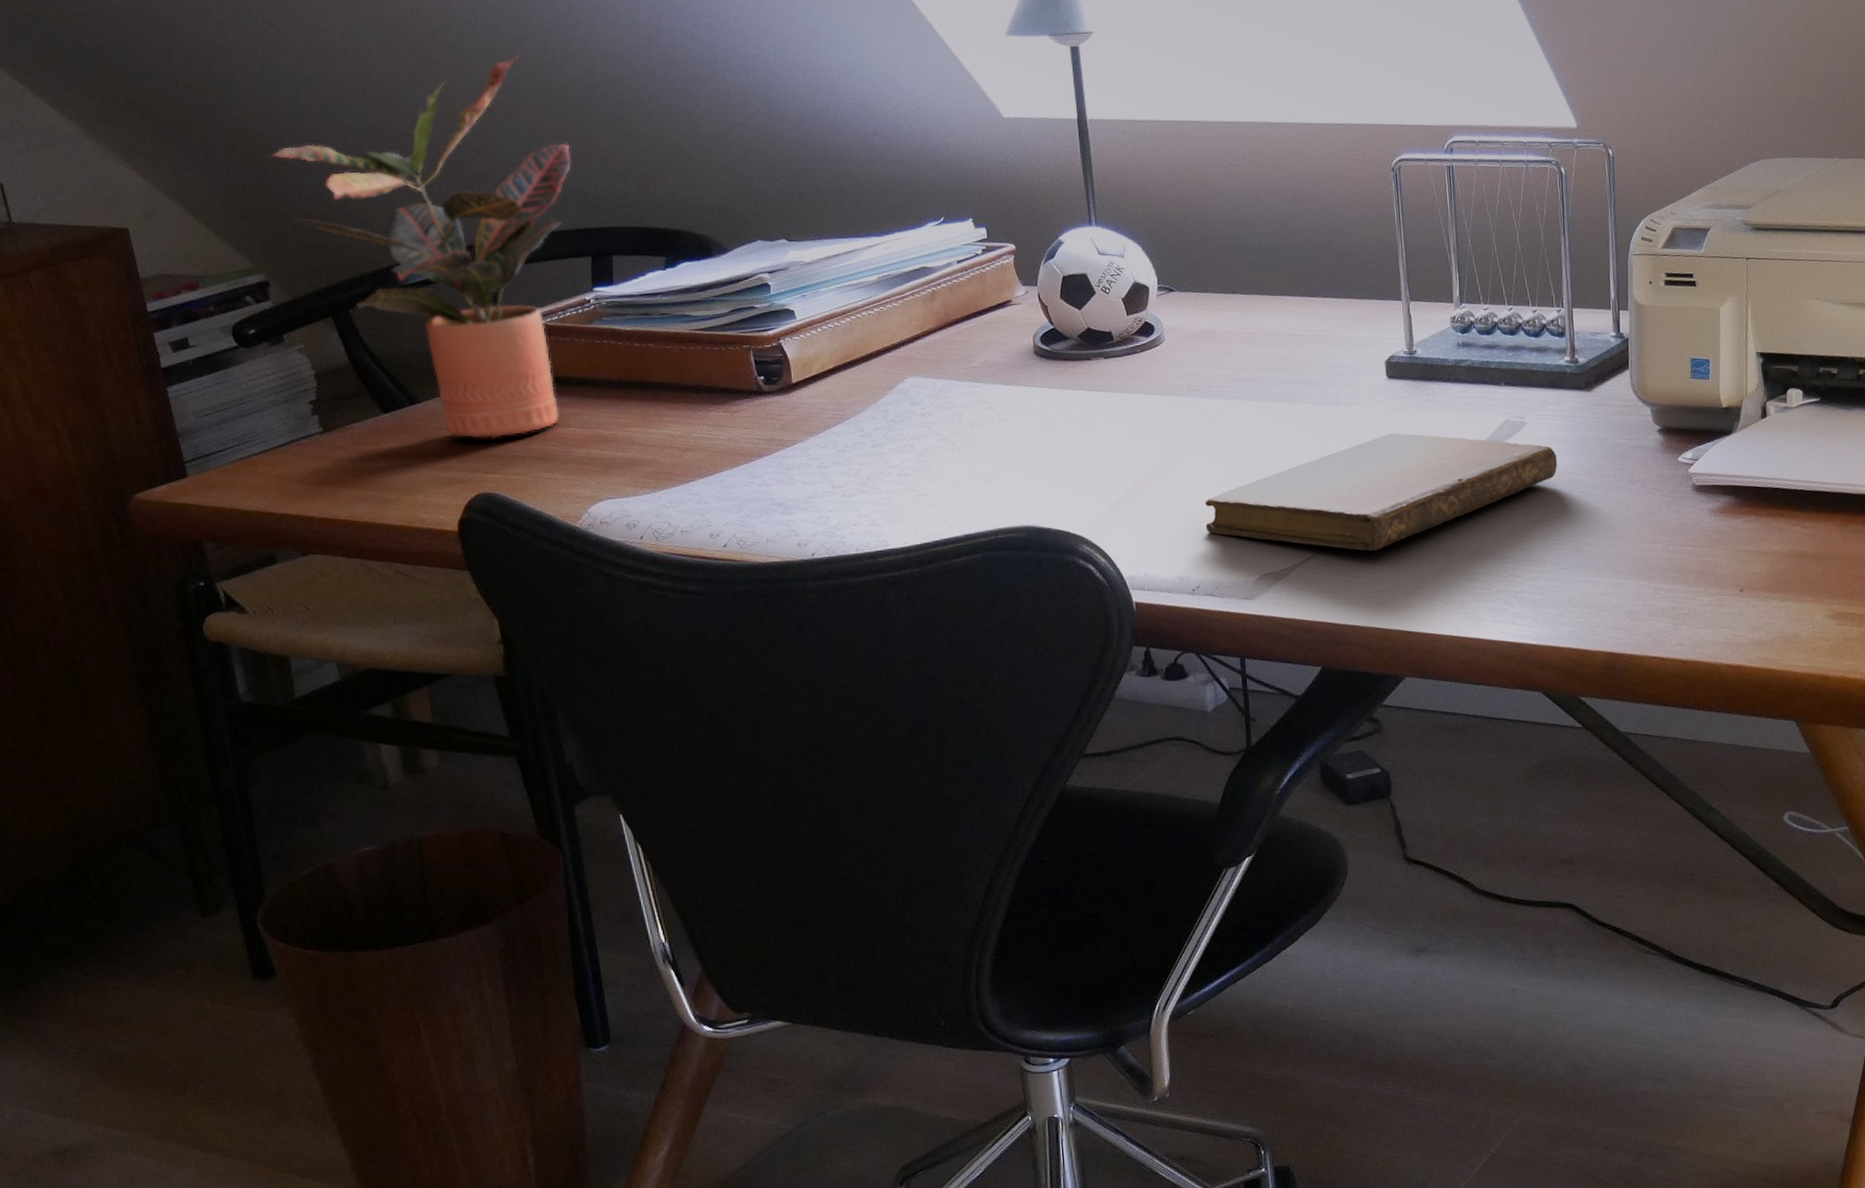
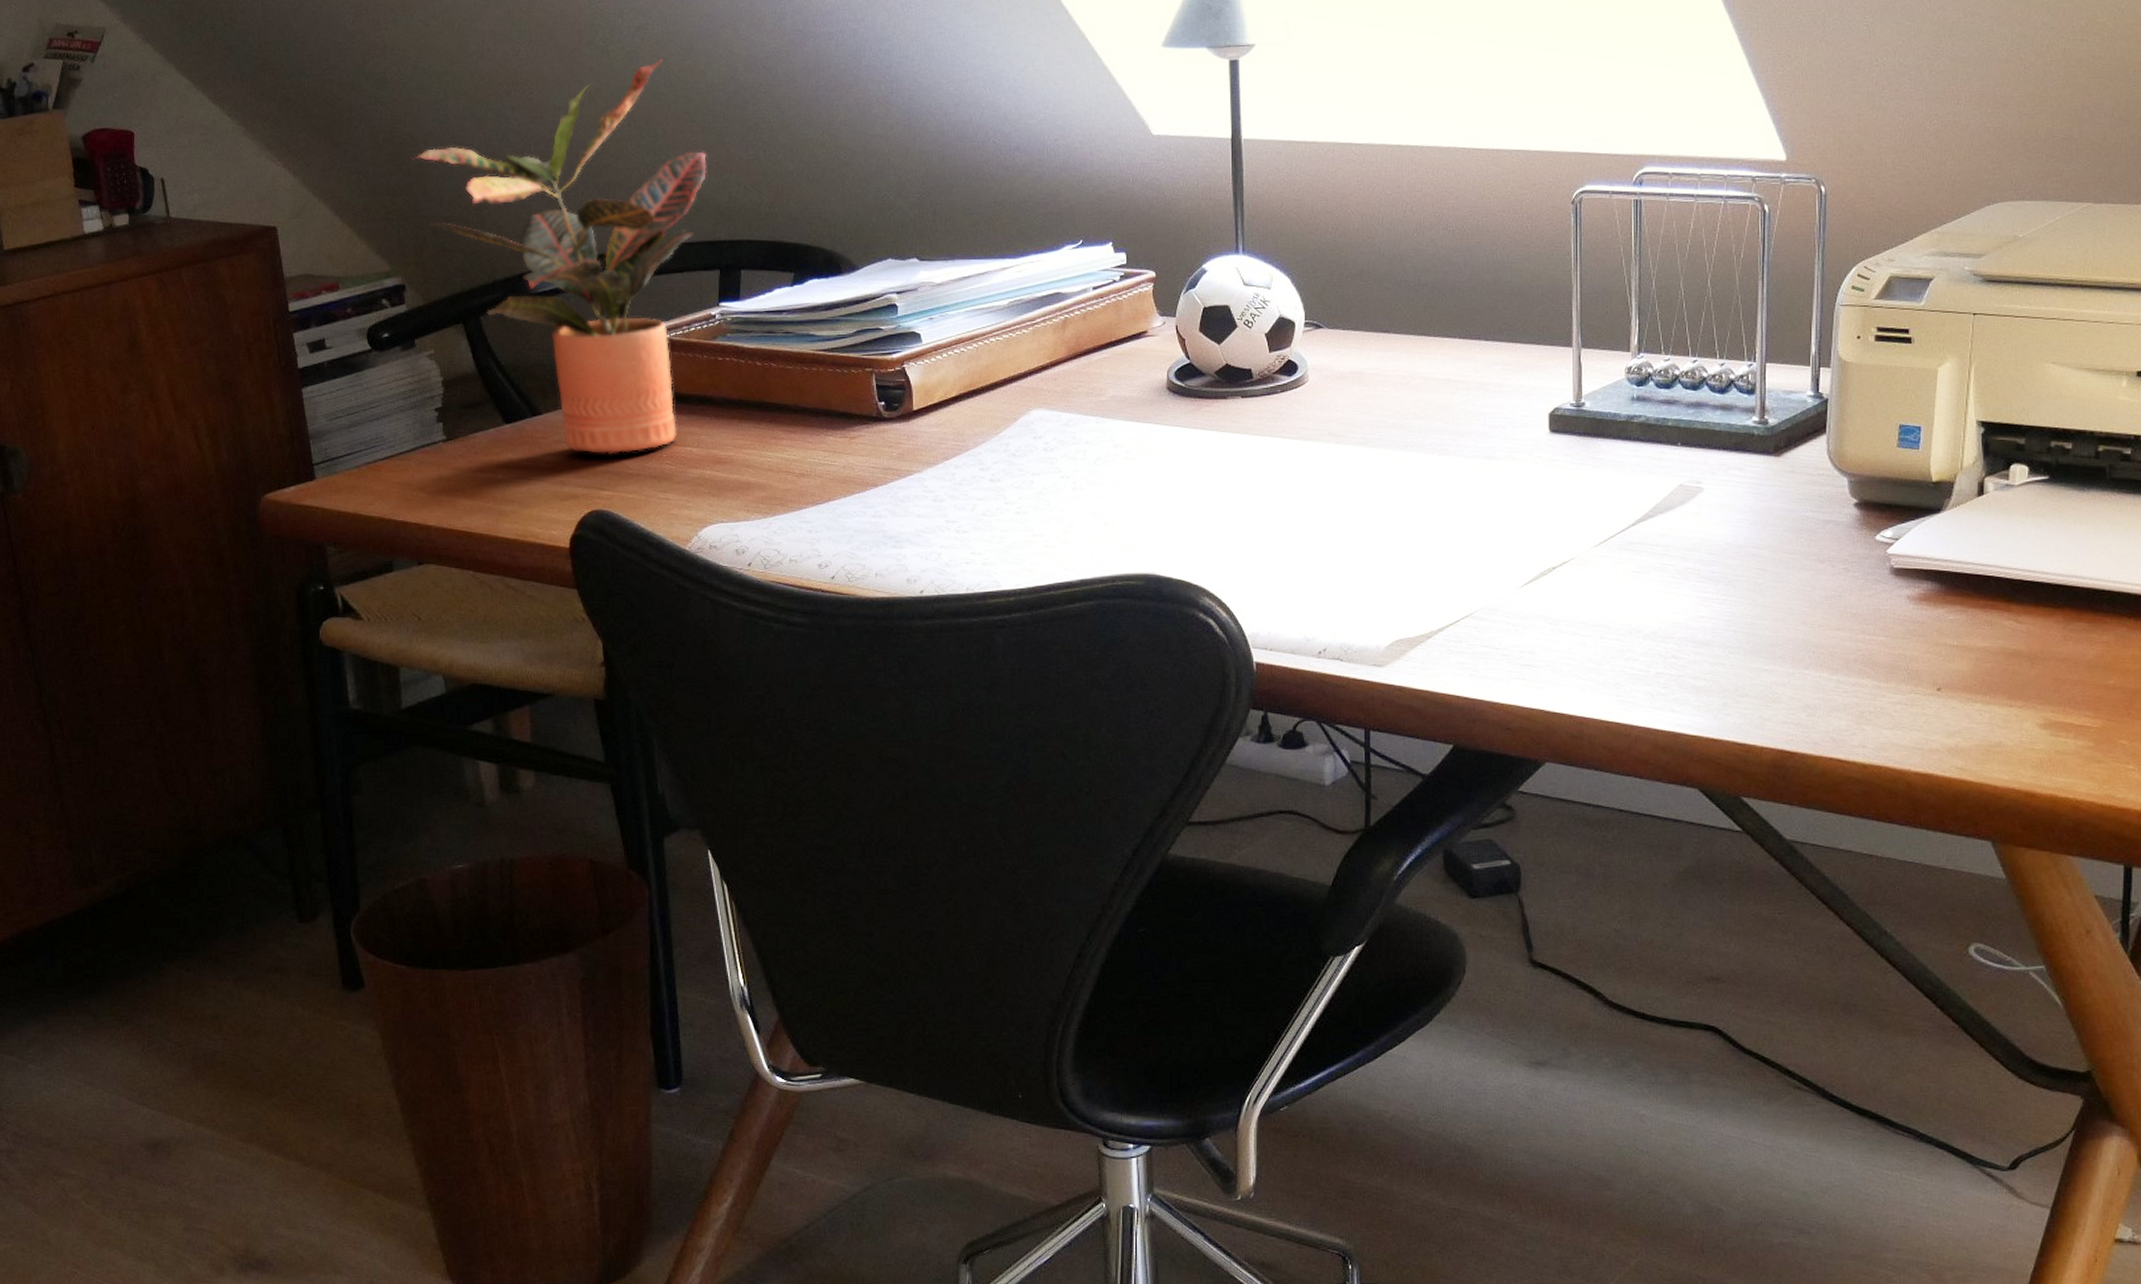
notebook: present [1205,433,1558,551] -> none [1337,493,1736,621]

